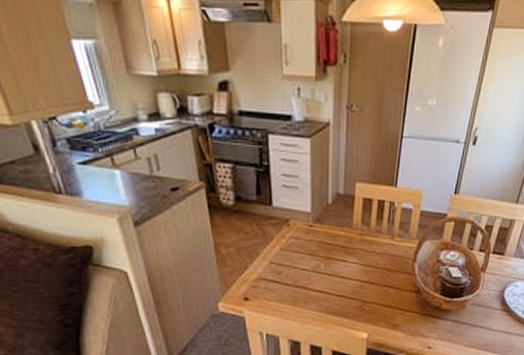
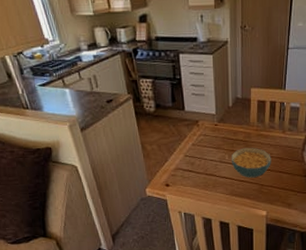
cereal bowl: none [328,255,376,293] -> present [232,147,271,178]

